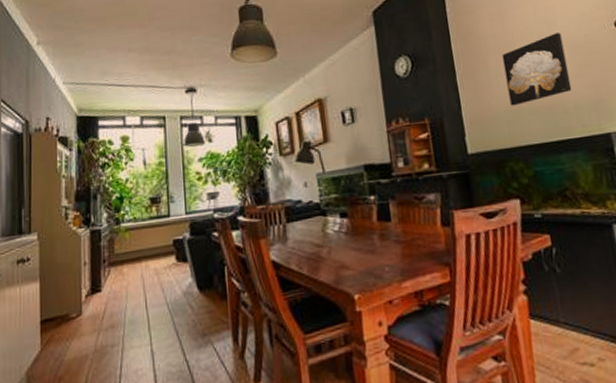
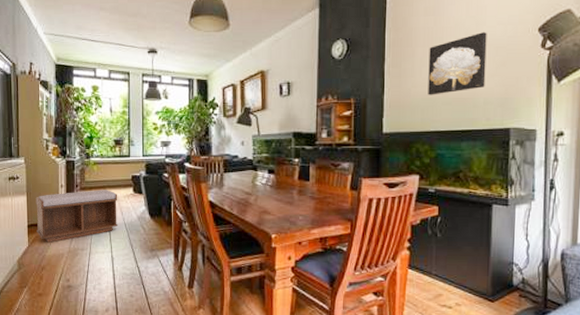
bench: none [51,261,159,342] -> present [35,190,118,243]

